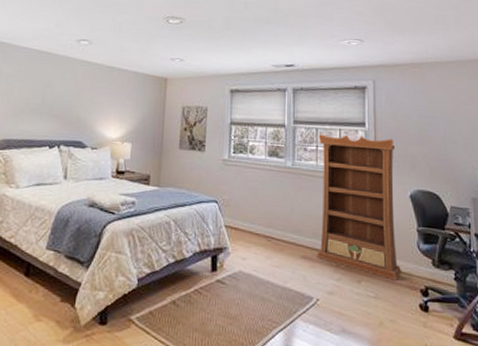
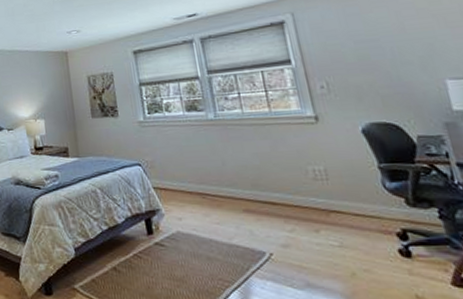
bookcase: present [316,134,402,281] -> none [238,72,369,226]

